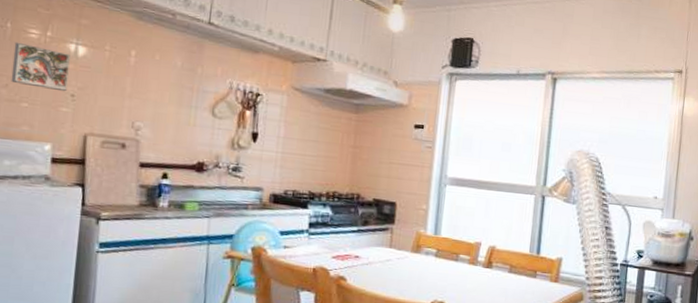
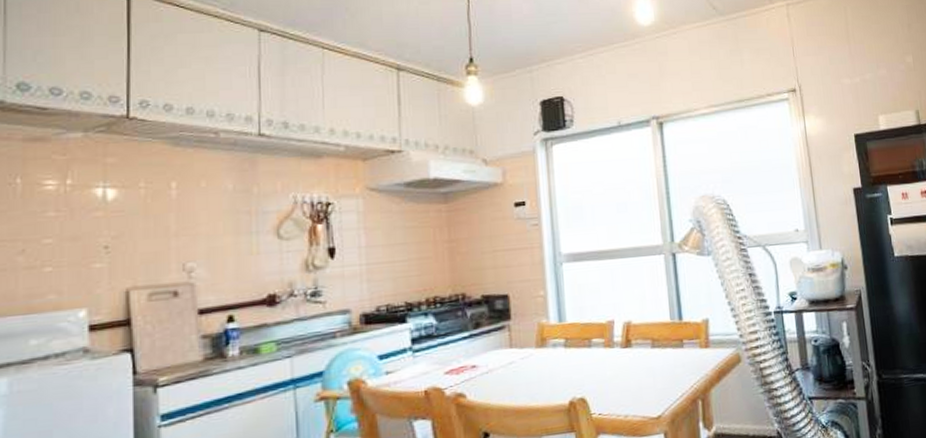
decorative tile: present [11,42,70,92] -> none [28,198,98,247]

